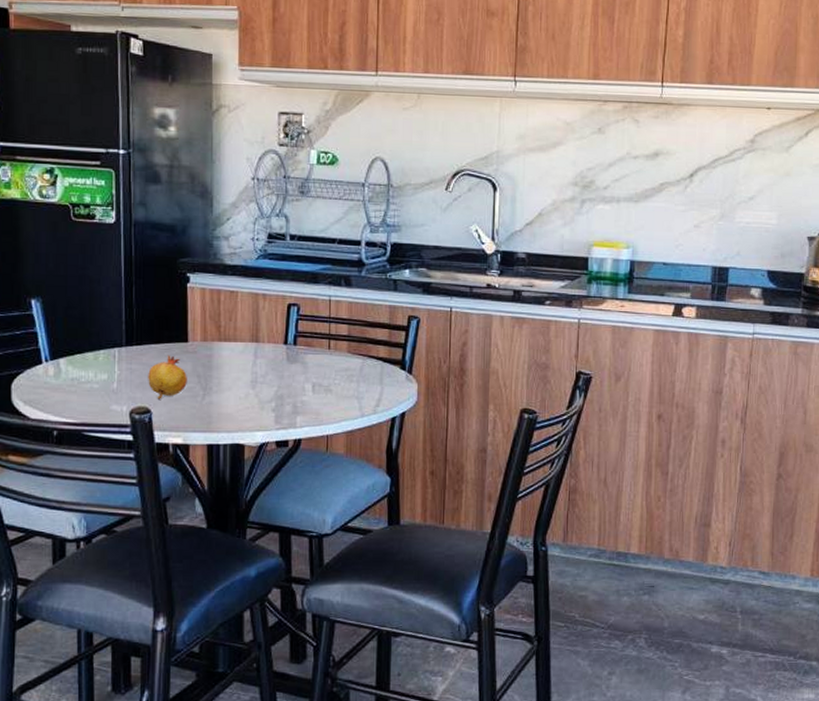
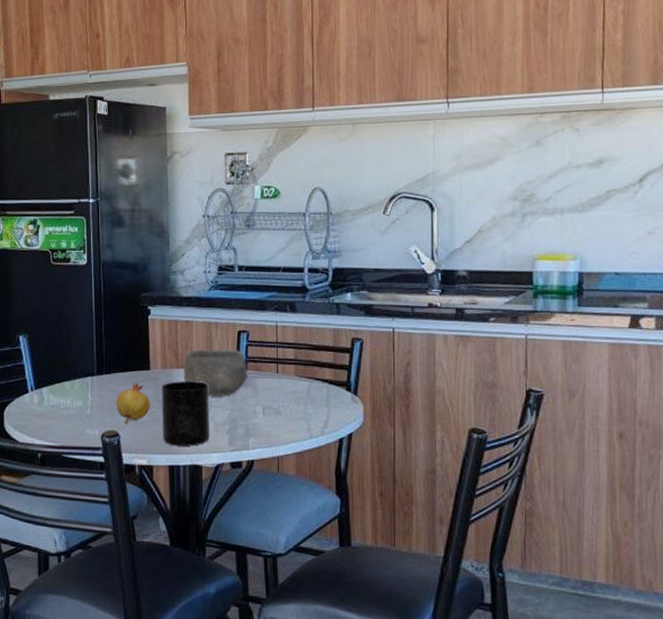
mug: none [200,355,254,424] -> present [162,381,209,446]
bowl: none [225,322,297,372] -> present [183,349,247,396]

